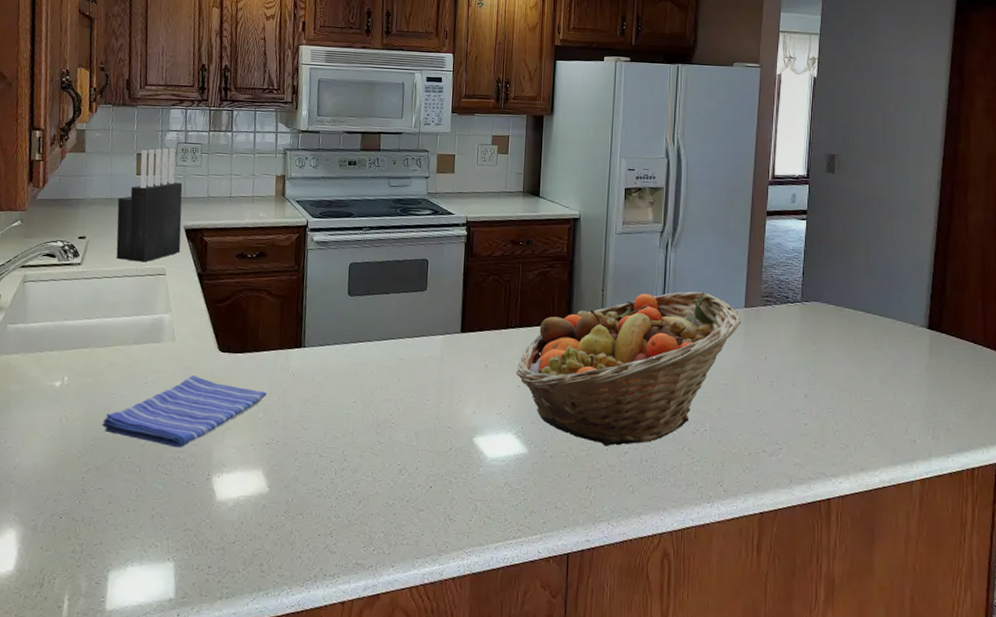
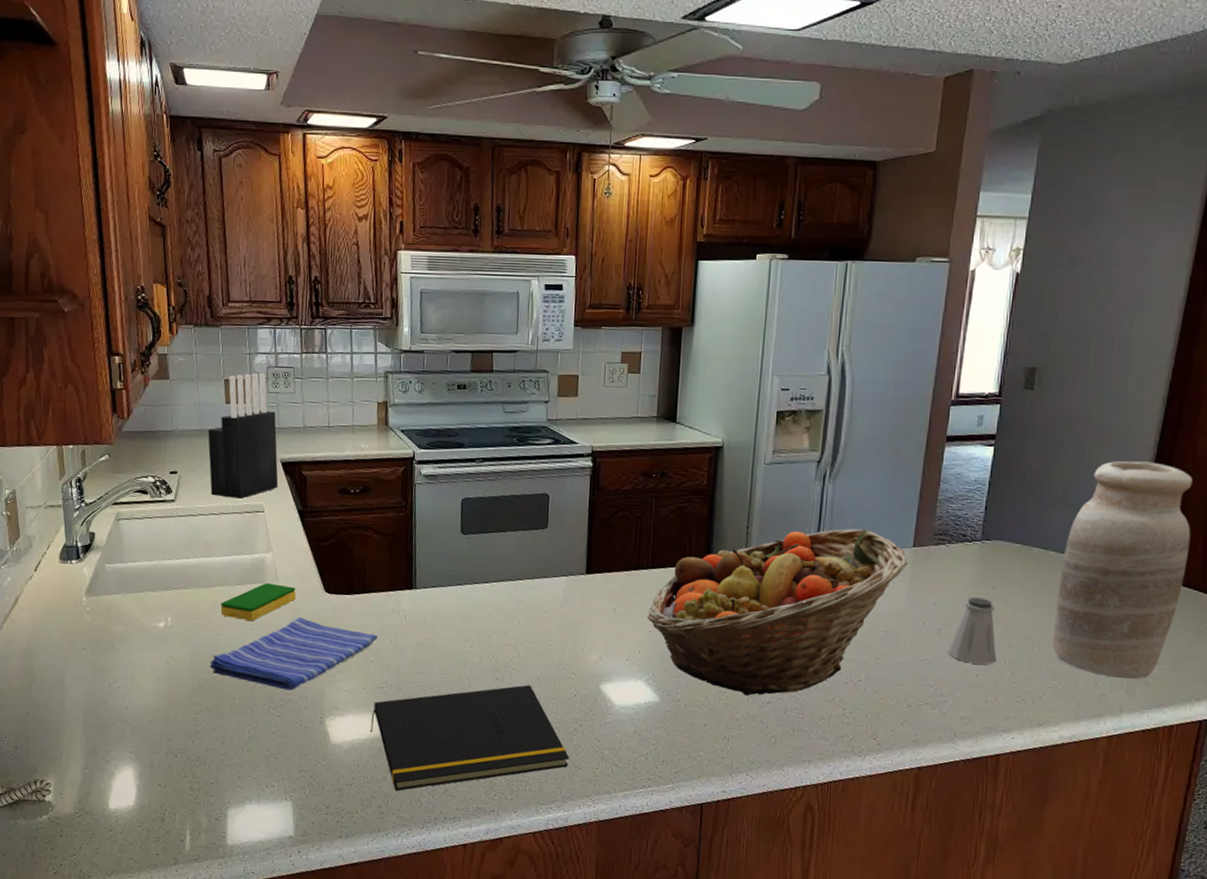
dish sponge: none [117,342,191,380] -> present [220,583,296,622]
notepad: none [255,439,445,549] -> present [370,685,570,792]
saltshaker: none [781,352,822,414] -> present [949,597,997,665]
vase: none [867,233,972,427] -> present [1052,460,1193,680]

